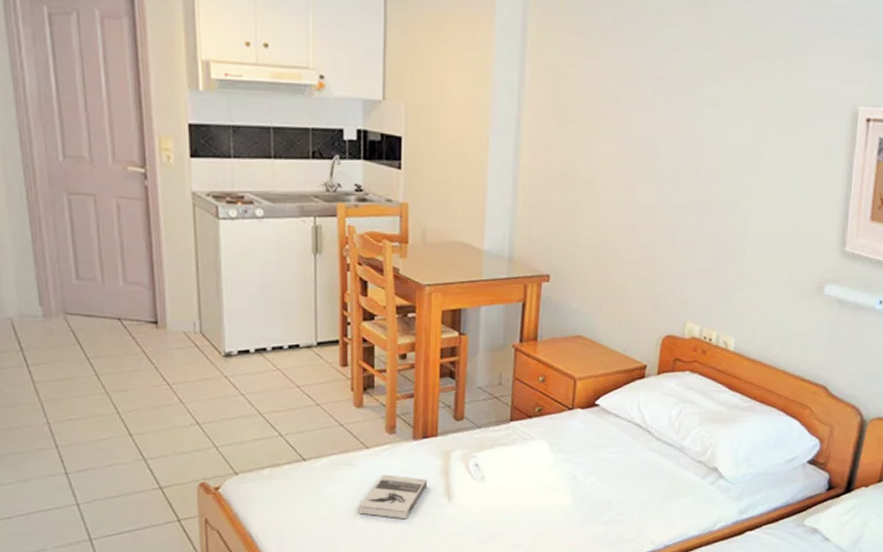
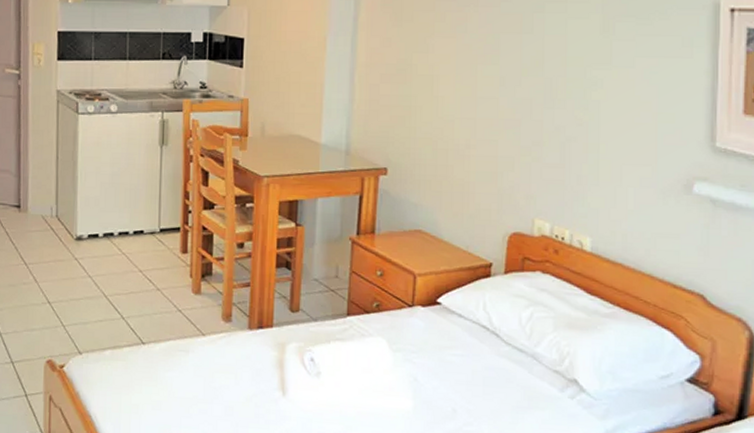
book: present [358,474,428,520] -> none [193,363,262,412]

